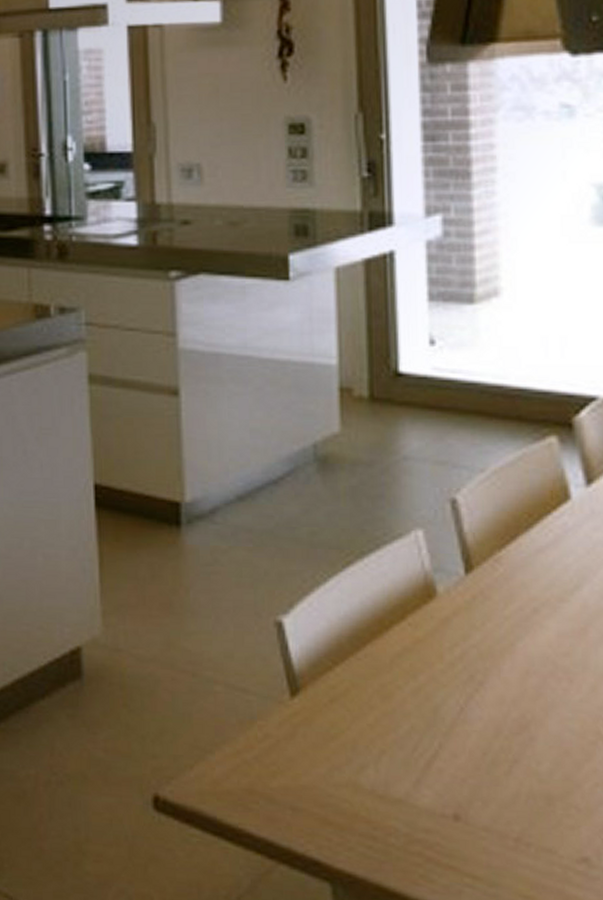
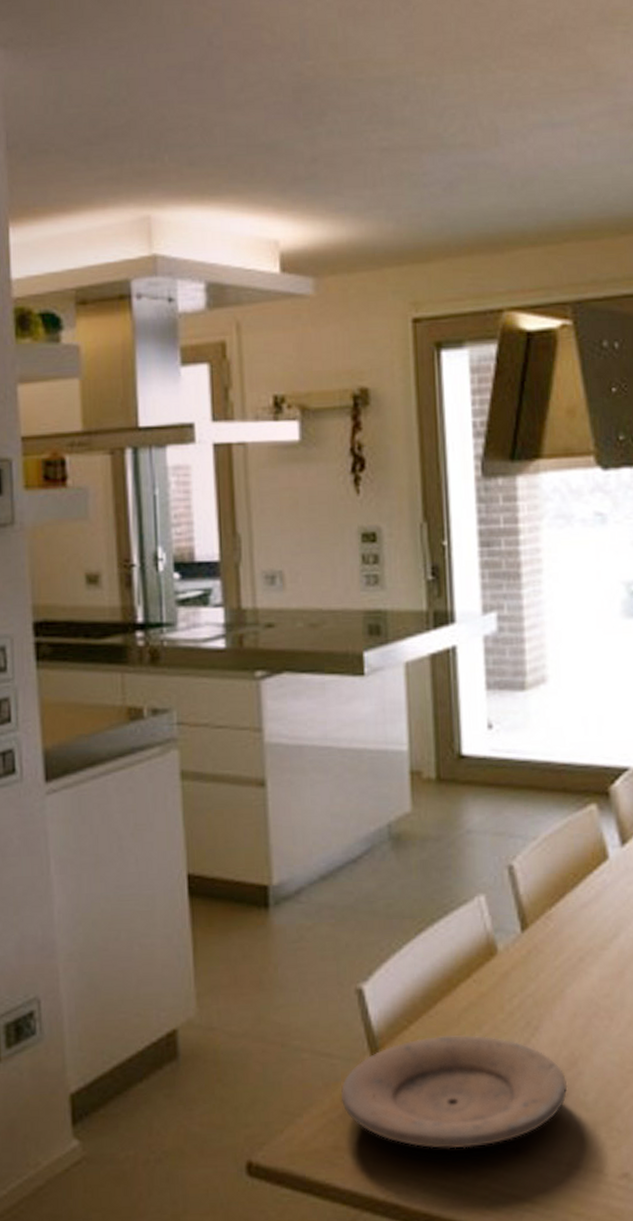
plate: none [256,681,517,809] -> present [340,1035,568,1149]

